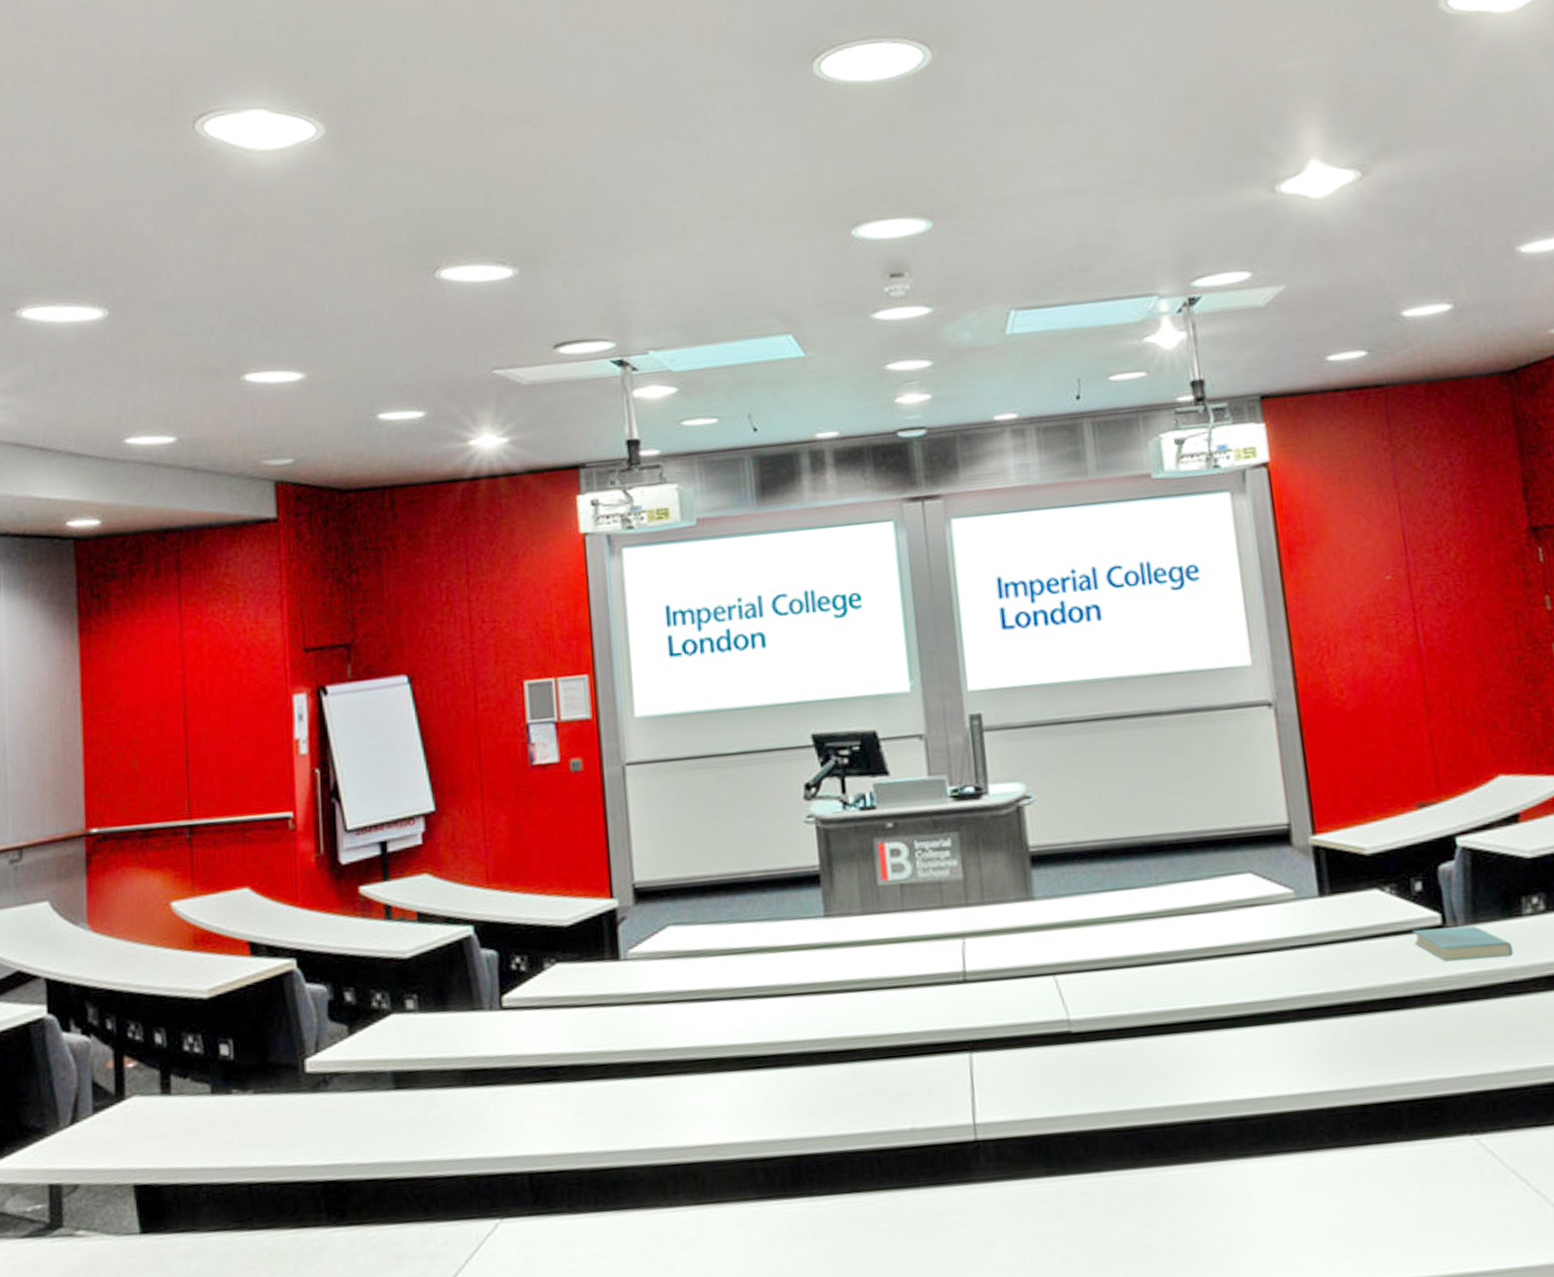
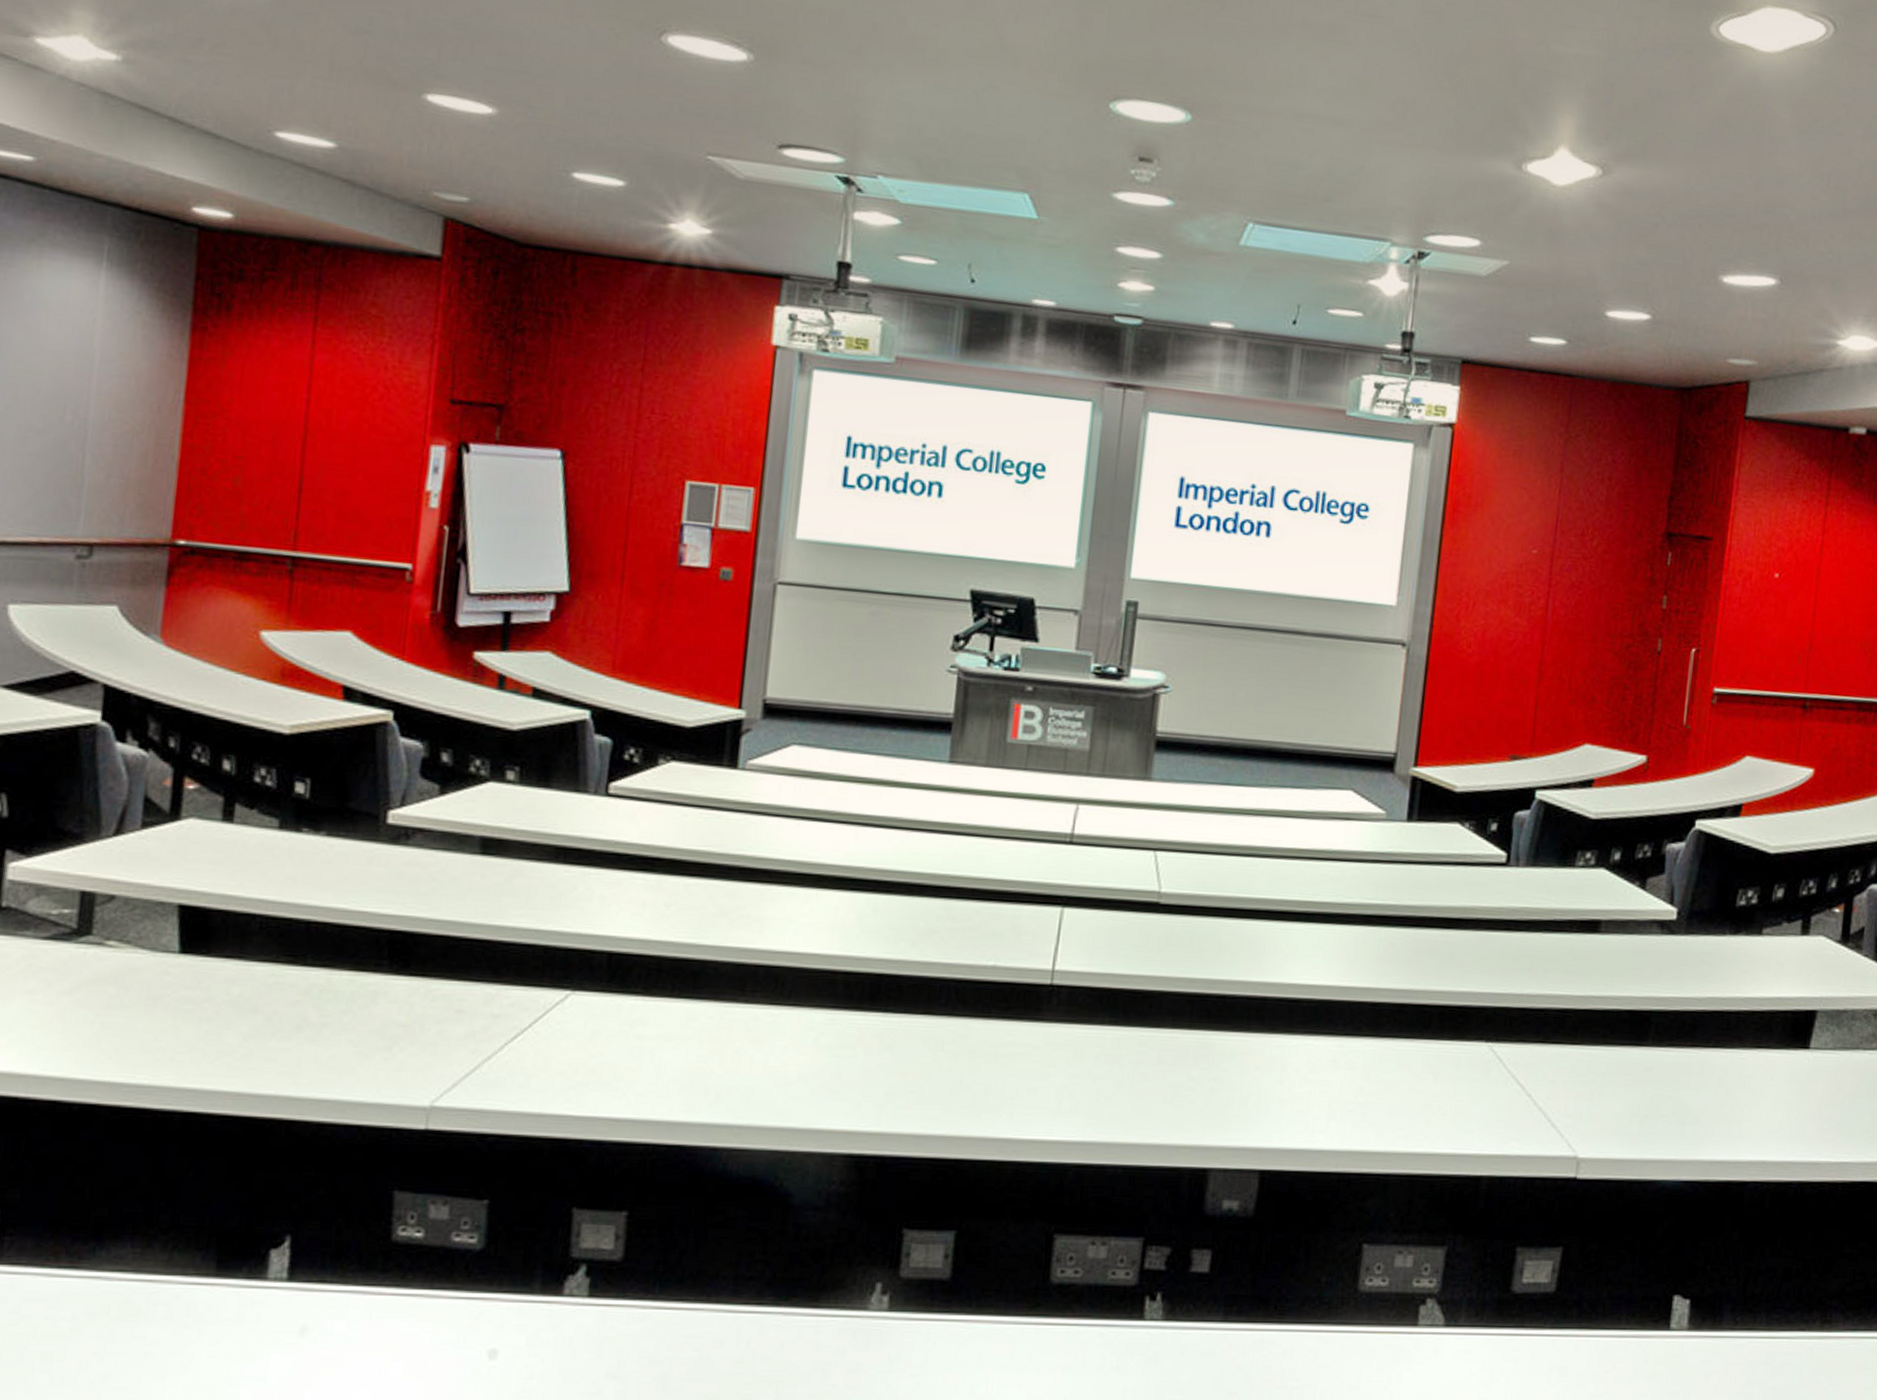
book: present [1412,925,1513,962] -> none [1478,863,1560,900]

